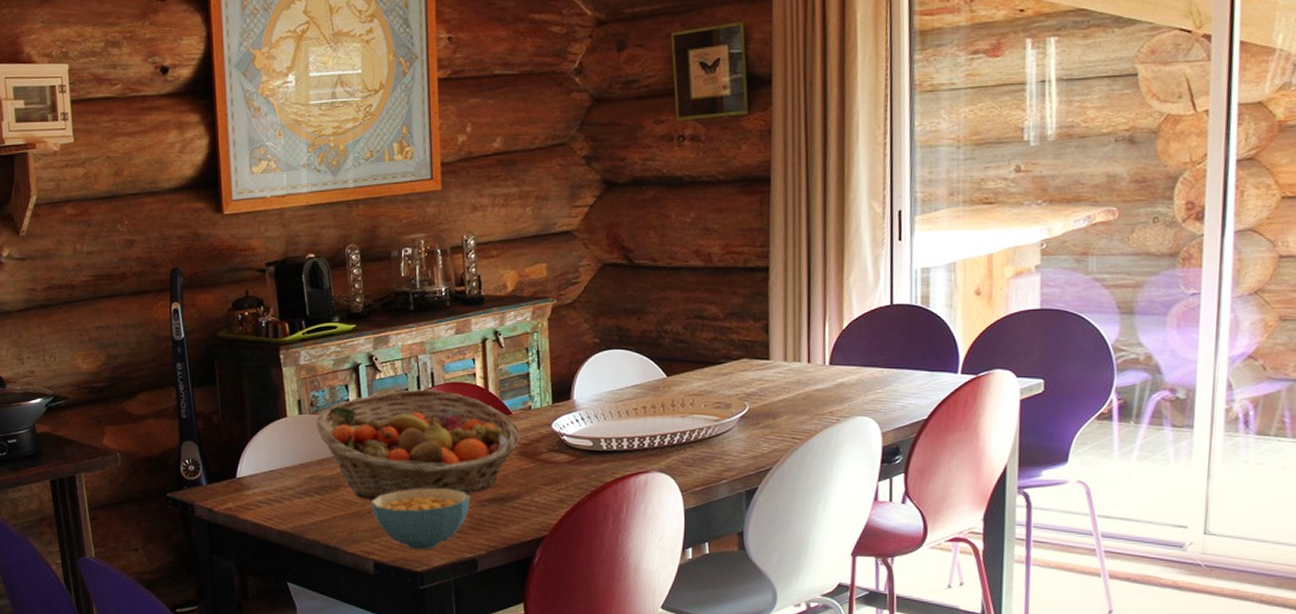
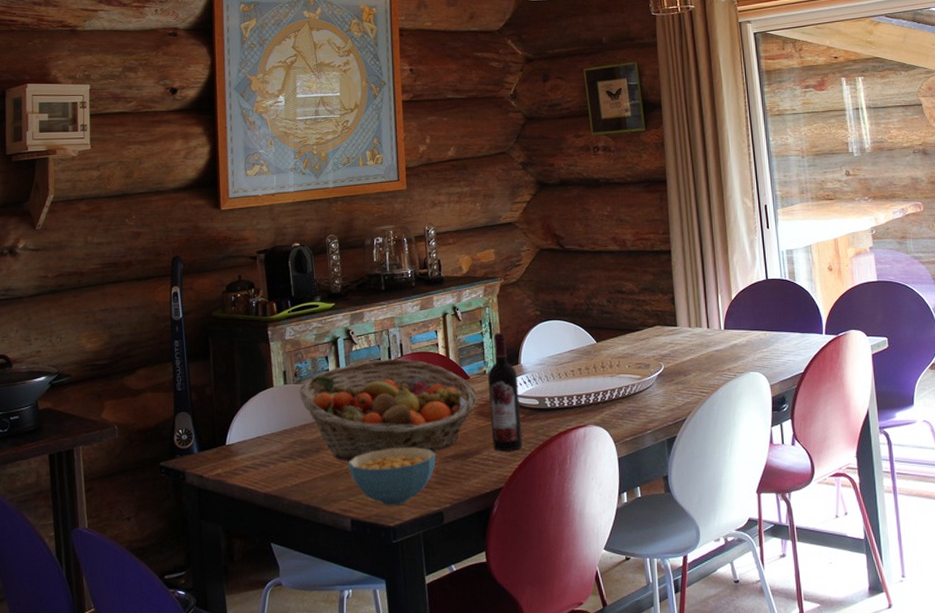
wine bottle: none [533,362,571,496] -> present [488,333,522,451]

